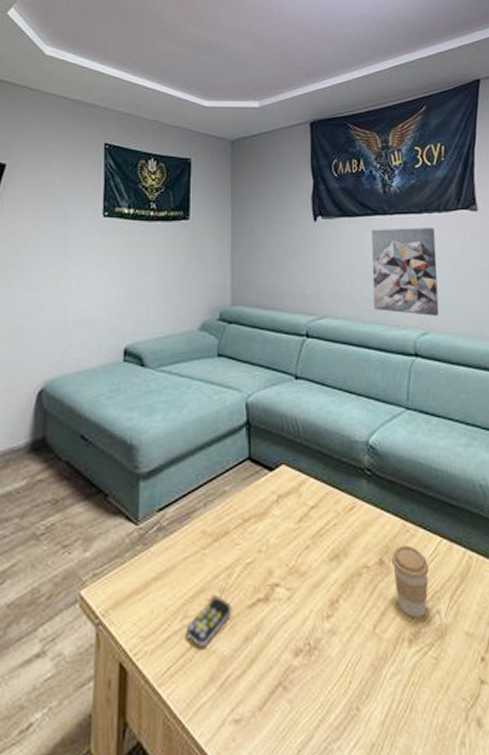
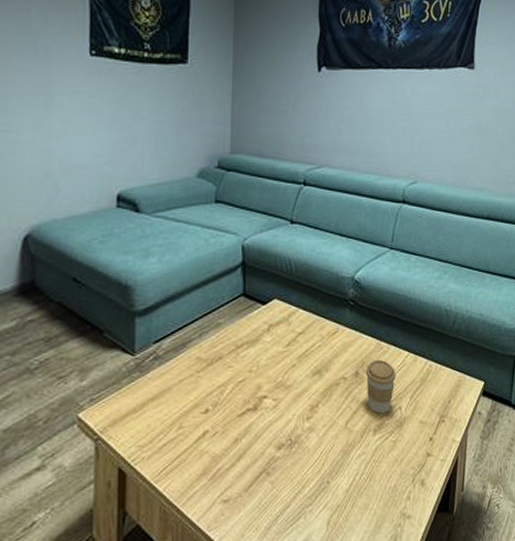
remote control: present [185,596,232,647] -> none [180,409,224,450]
wall art: present [371,228,439,316] -> none [370,82,433,166]

